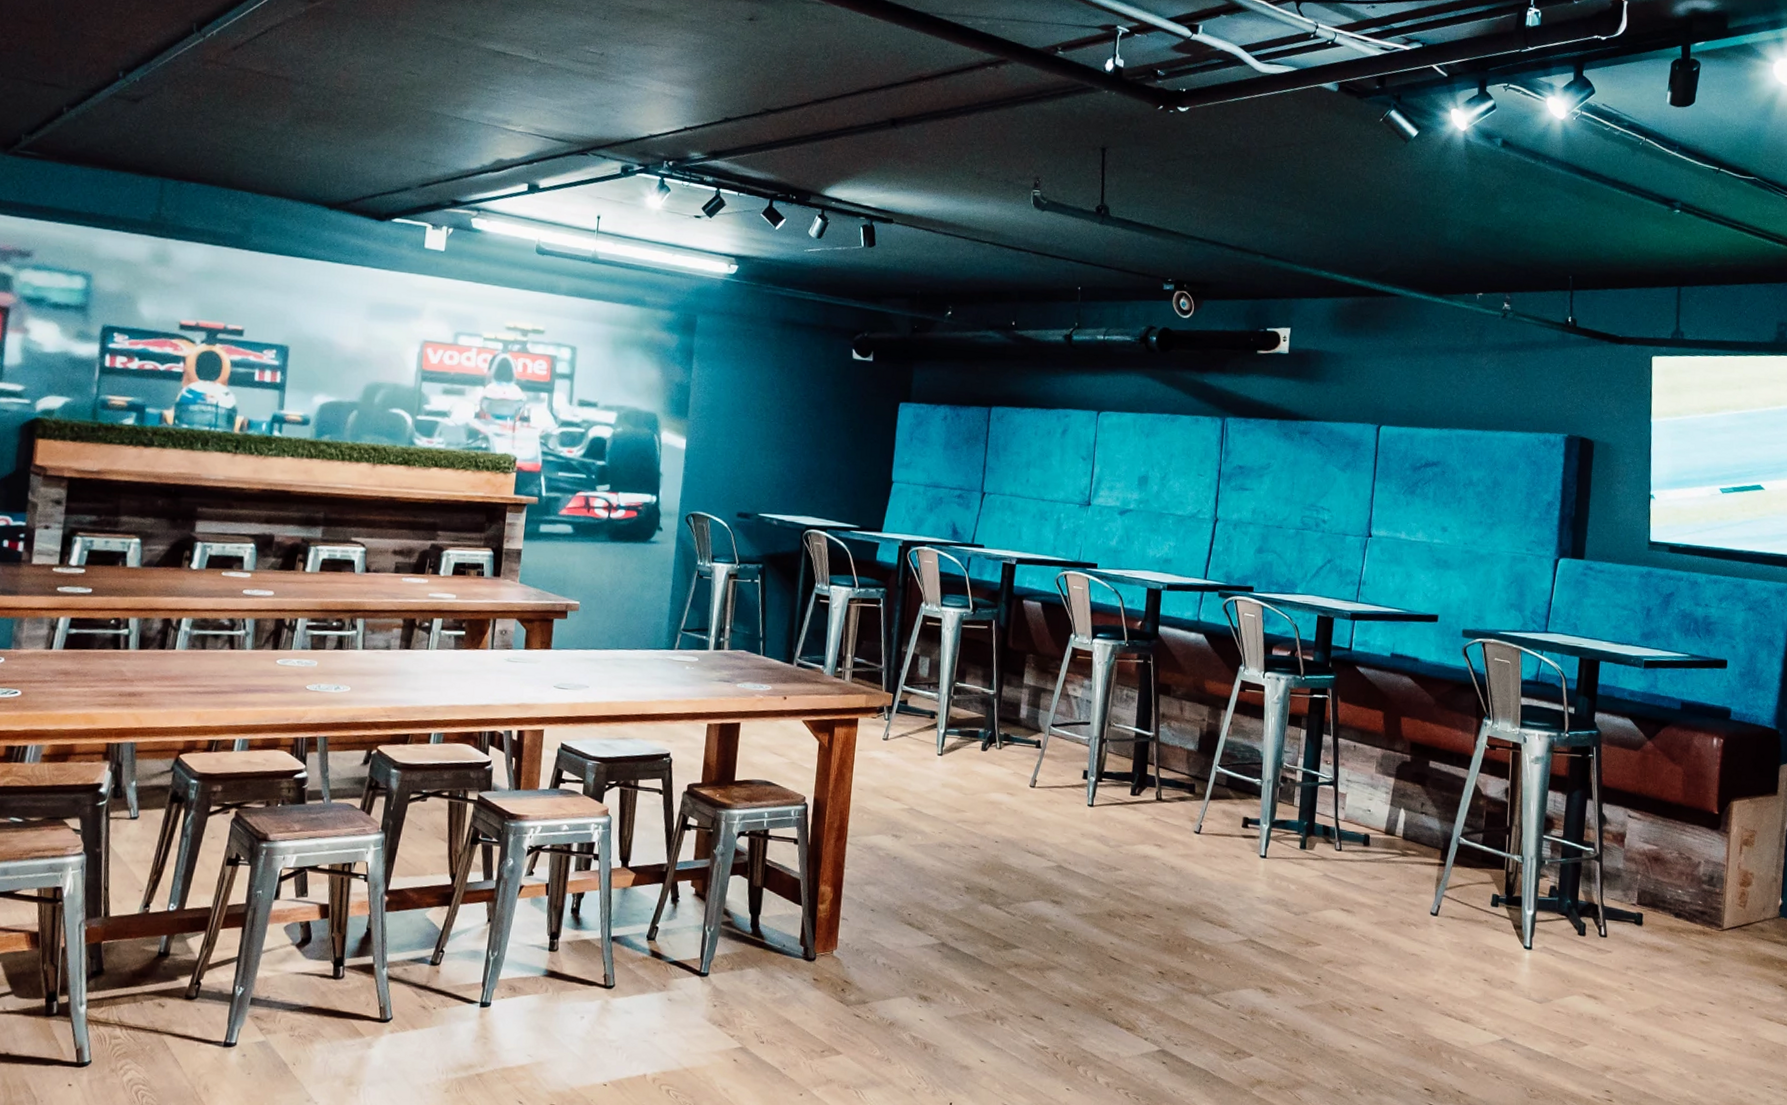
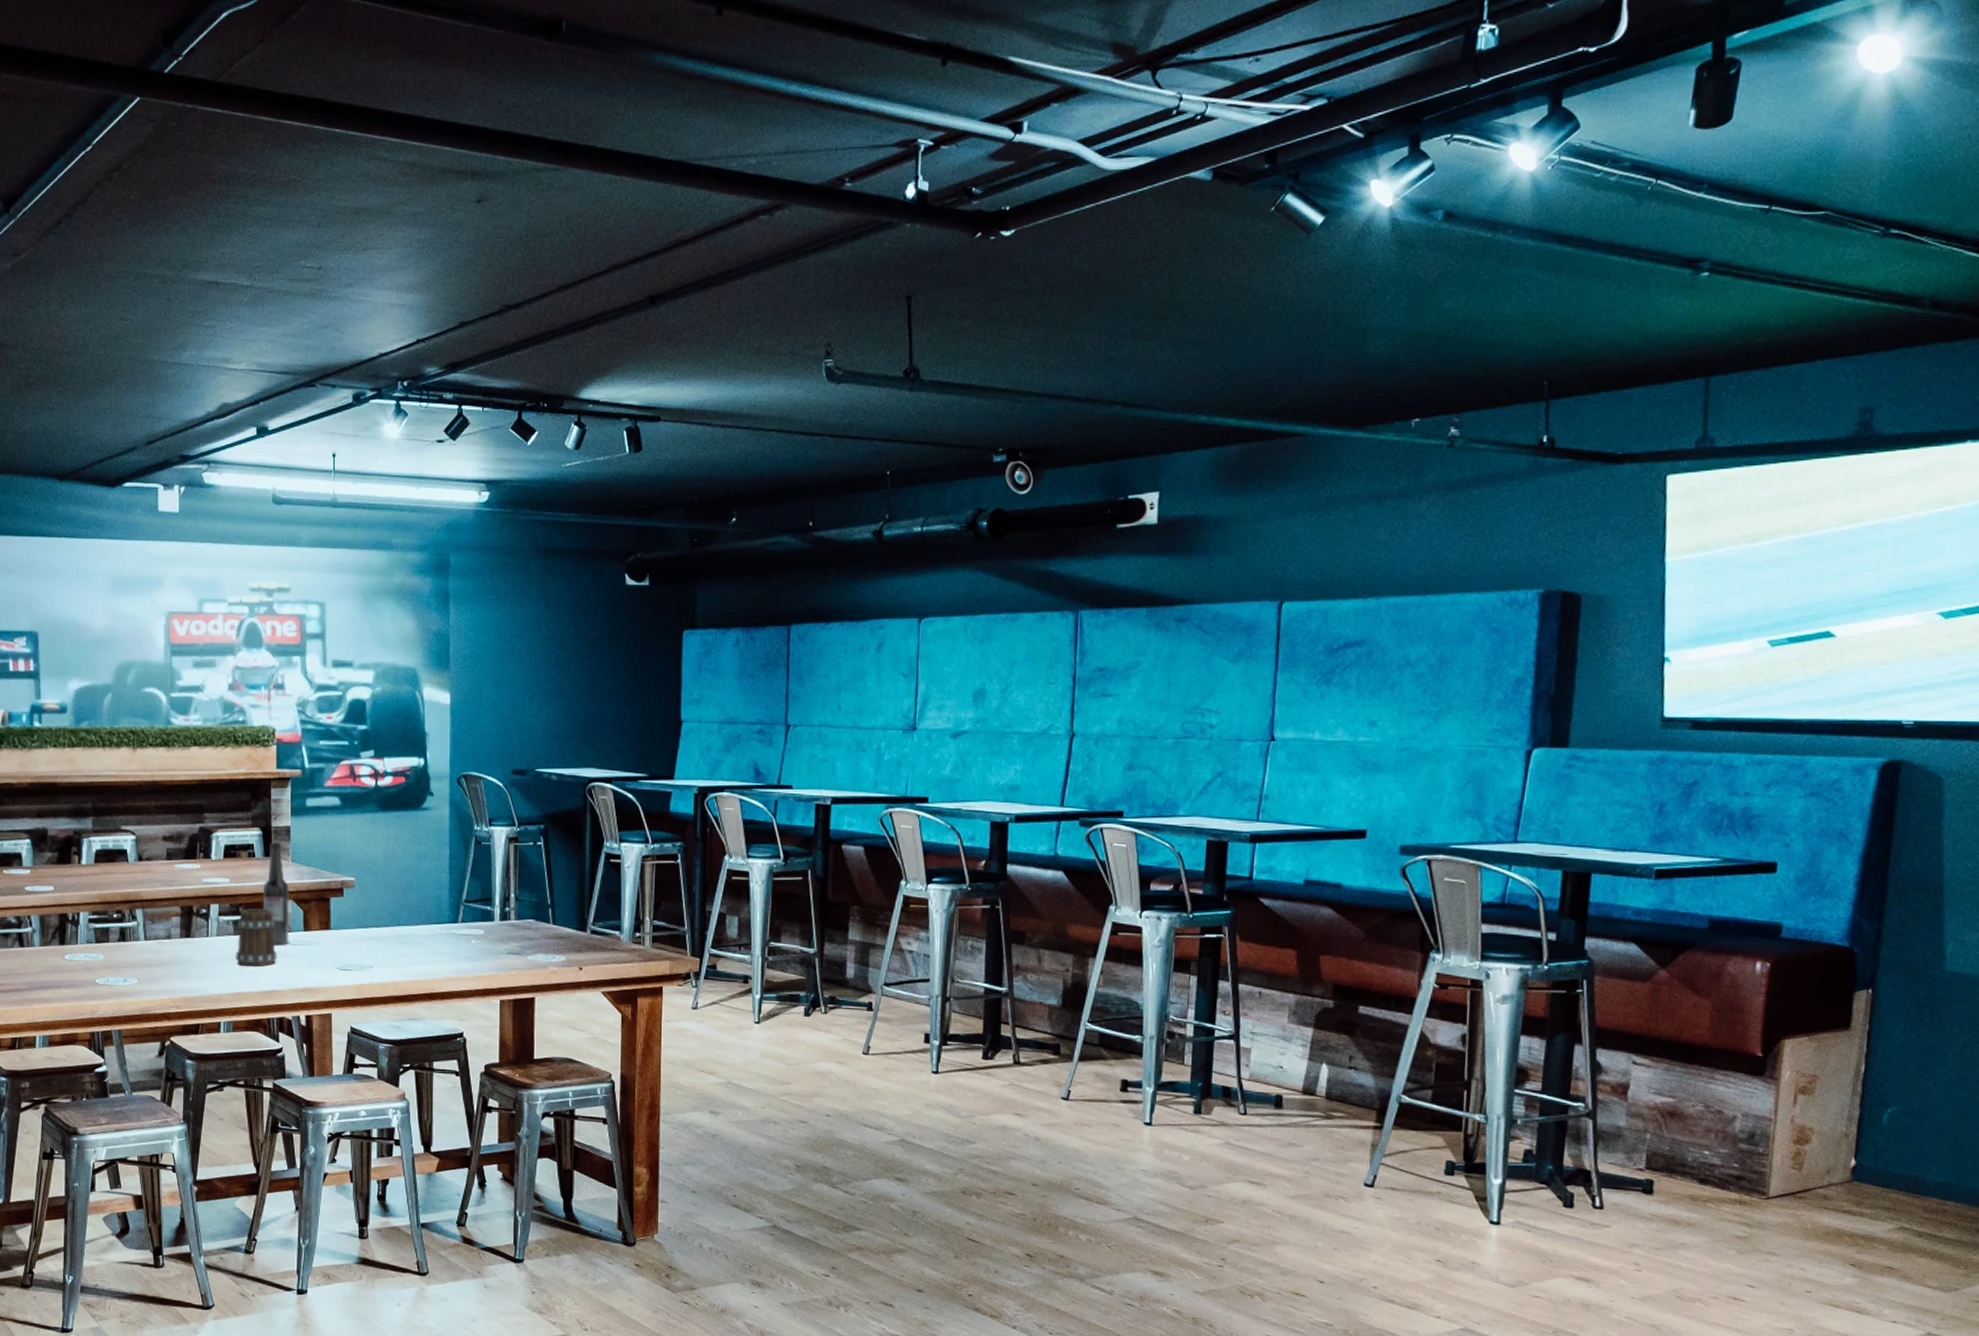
beer mug: none [453,624,497,682] -> present [236,908,277,967]
beer bottle: none [487,563,515,663] -> present [262,842,289,947]

